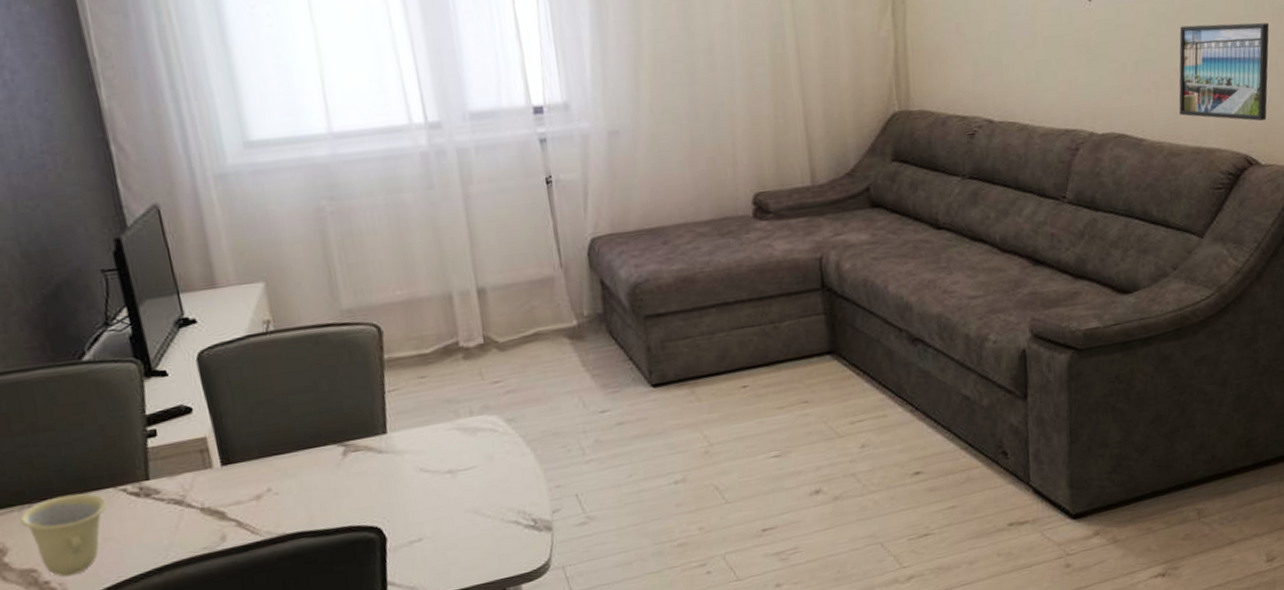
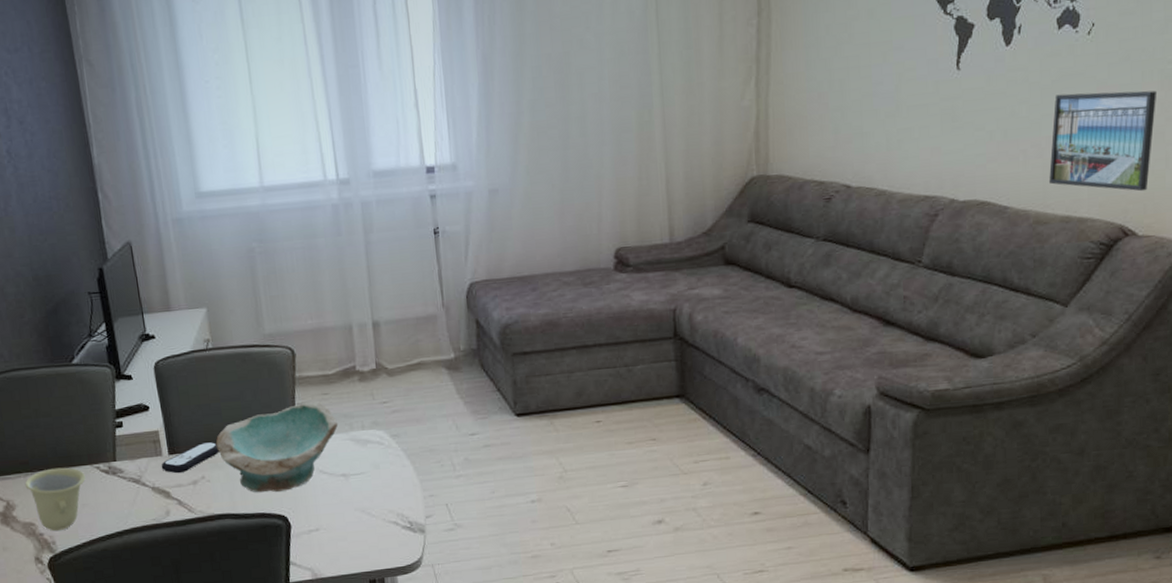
remote control: none [211,445,289,489] -> present [161,442,219,474]
bowl: none [284,386,441,503] -> present [215,401,339,493]

